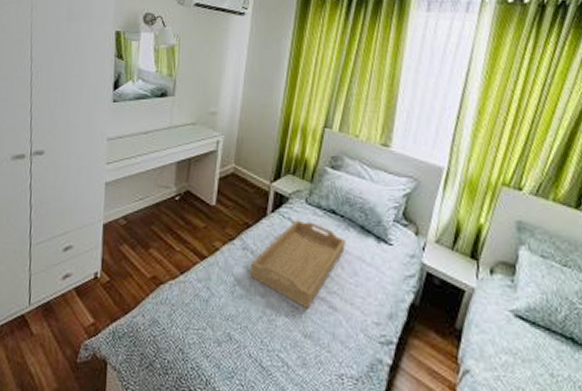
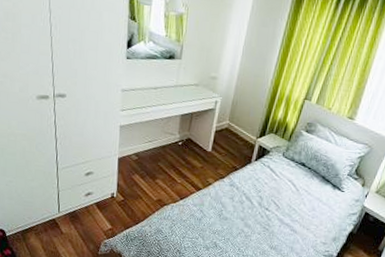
serving tray: present [250,220,347,310] -> none [234,168,310,231]

